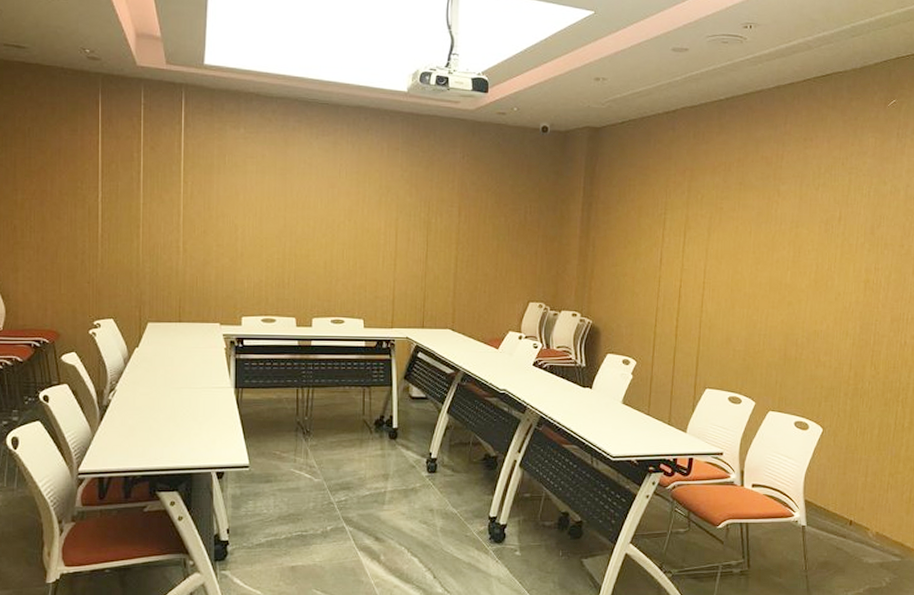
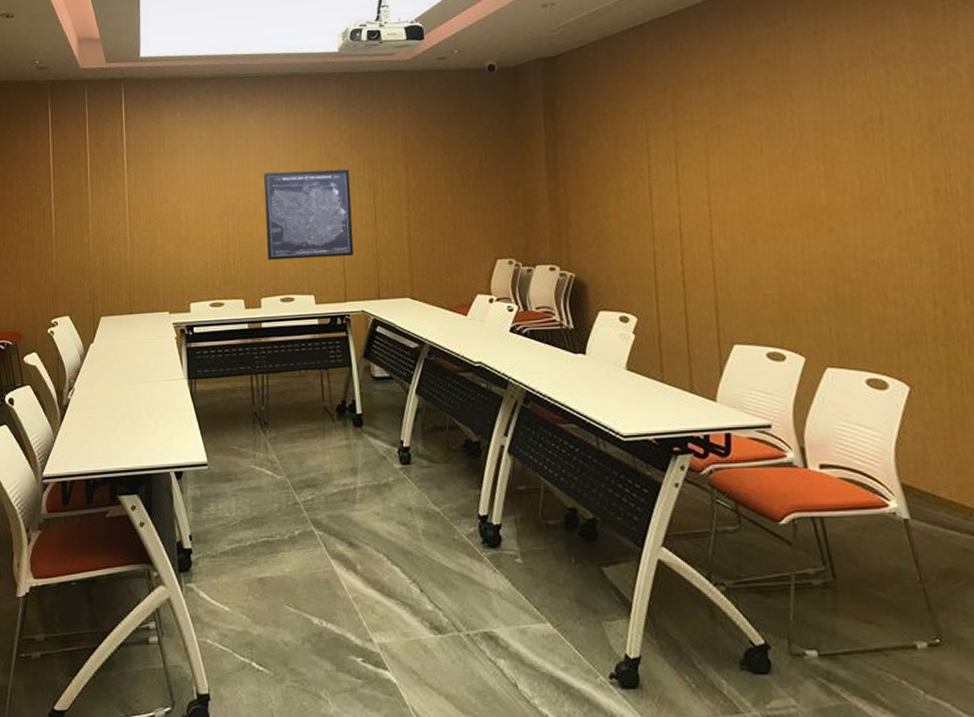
wall art: none [322,200,407,287] -> present [263,169,354,261]

